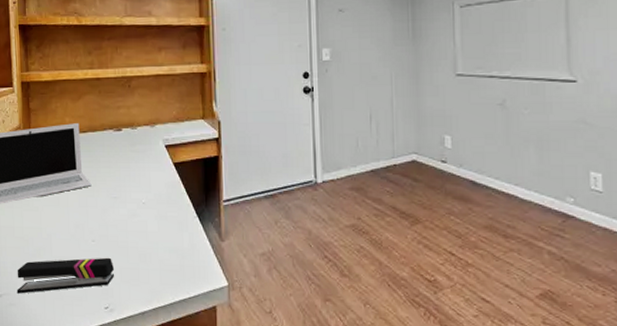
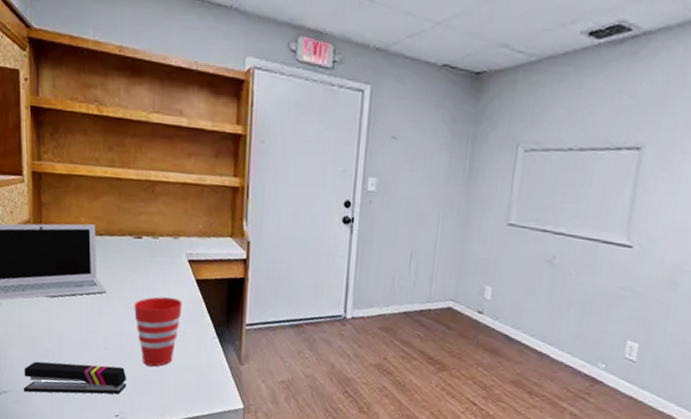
cup: none [118,184,163,253] -> present [134,296,182,367]

